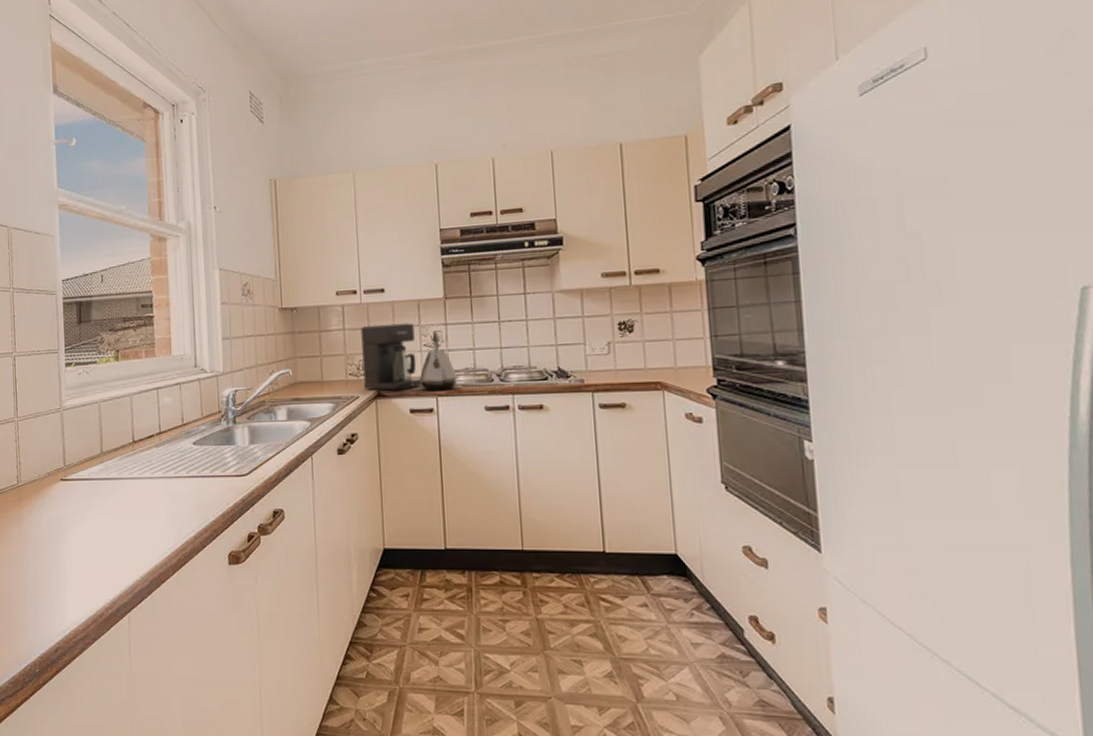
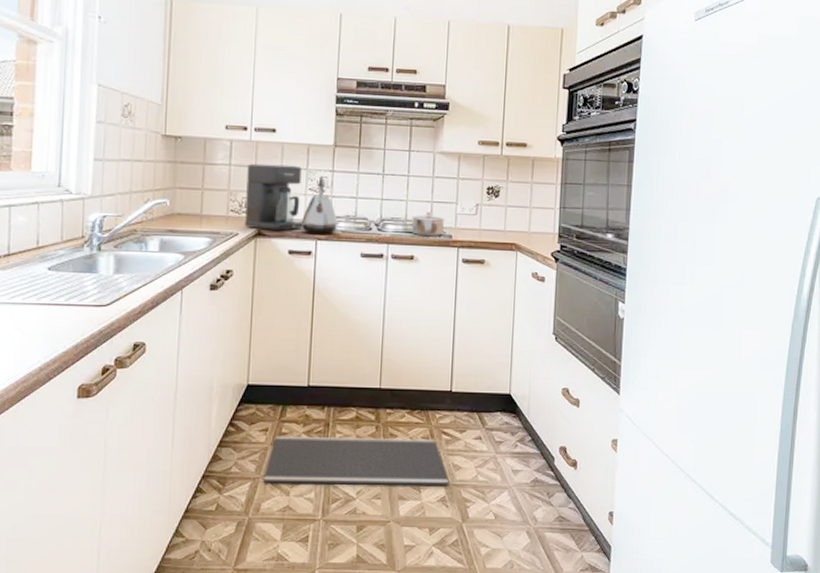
door mat: none [410,601,614,660] -> present [263,436,448,487]
cooking pot: none [536,356,575,383] -> present [412,212,445,237]

